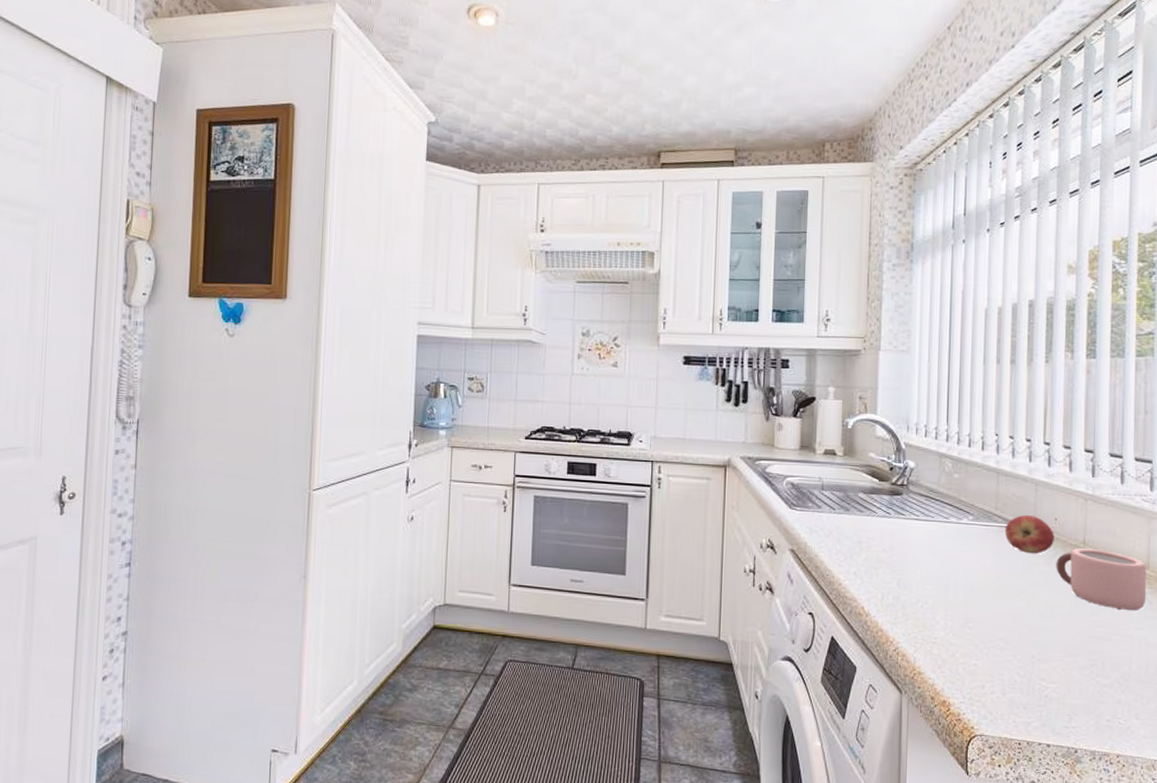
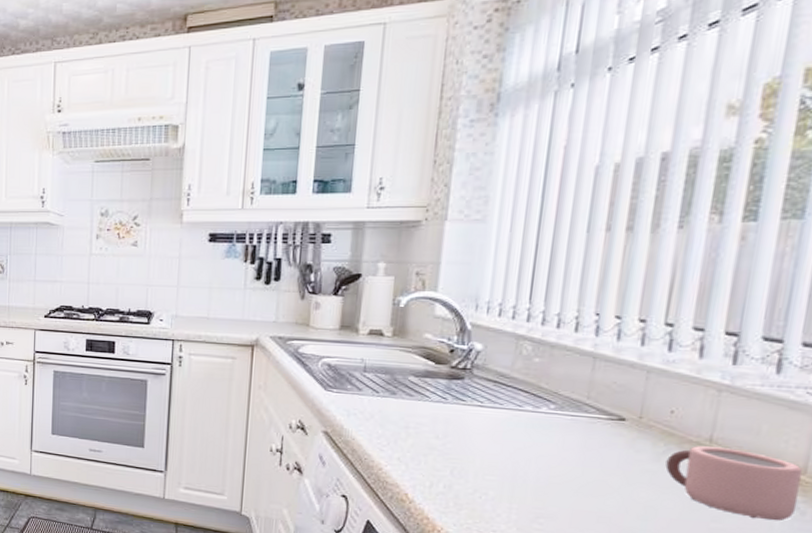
apple: present [1004,514,1054,554] -> none [597,405,668,450]

